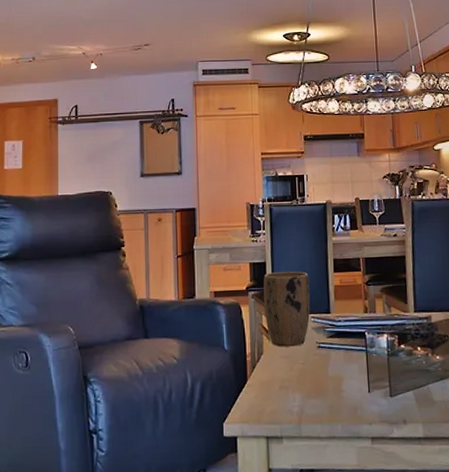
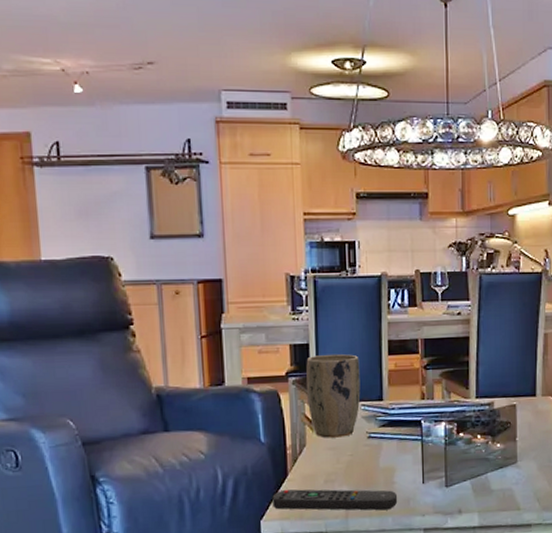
remote control: none [234,393,346,418] -> present [272,489,398,511]

